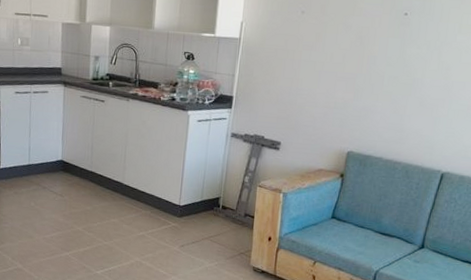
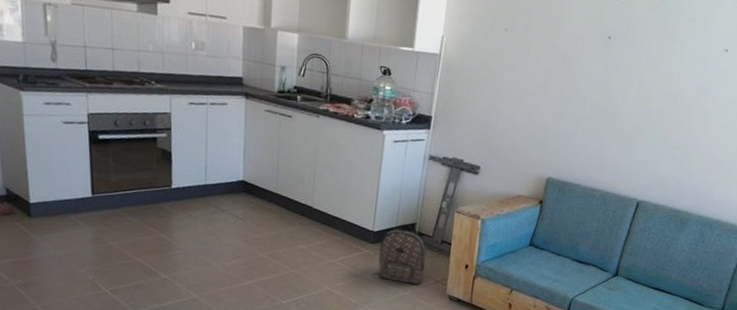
backpack: none [184,198,230,257] -> present [378,223,426,285]

